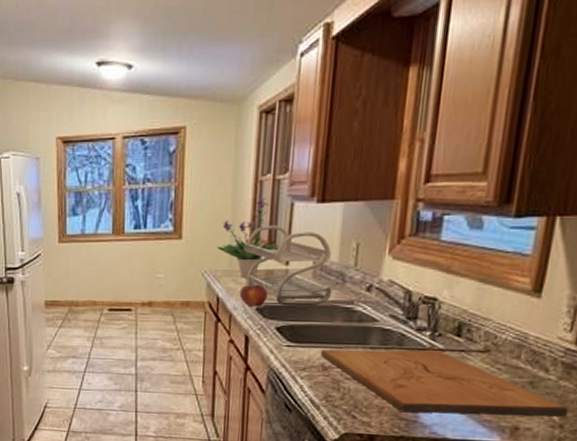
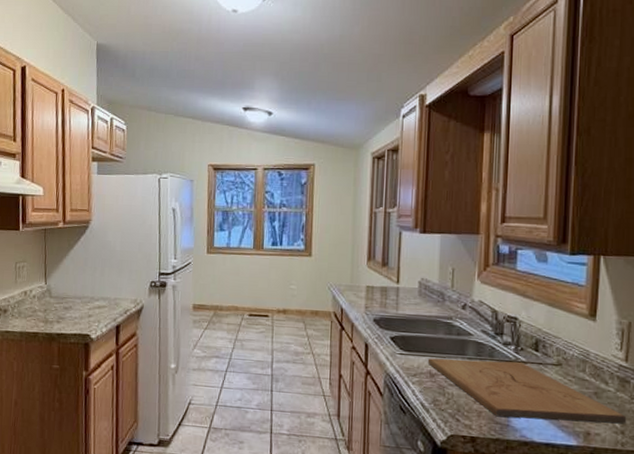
potted plant: present [216,197,278,278] -> none [340,225,390,293]
fruit: present [239,282,268,308] -> none [359,297,383,319]
dish rack: present [244,225,333,306] -> none [362,249,435,319]

